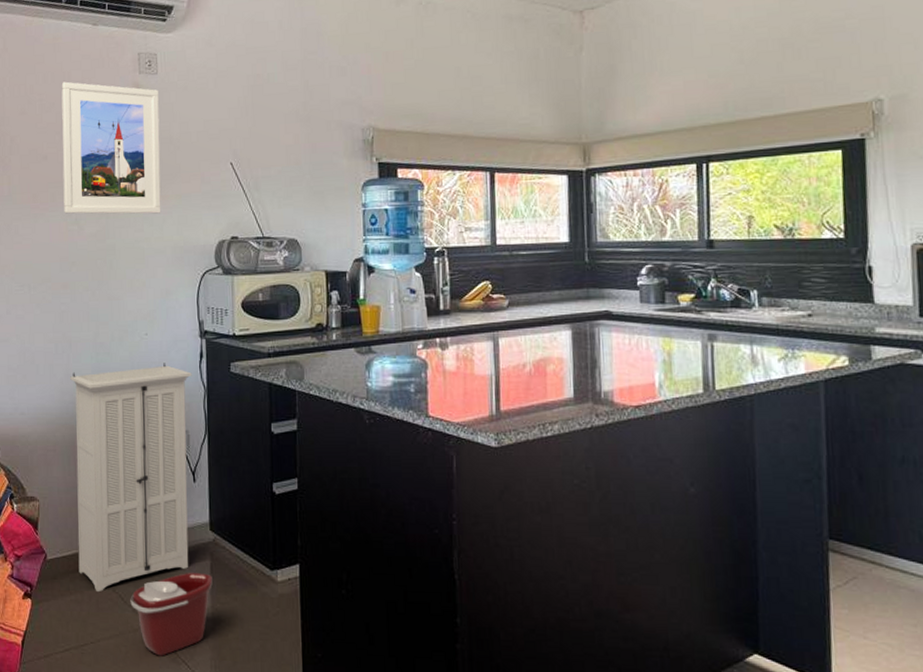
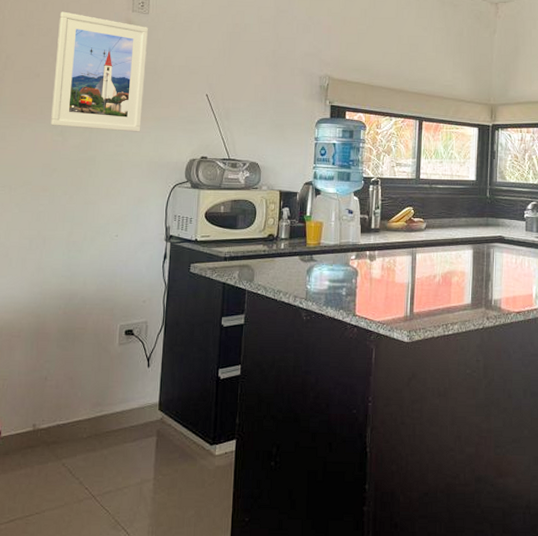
storage cabinet: present [70,362,192,593] -> none [31,261,155,467]
bucket: present [130,572,213,656] -> none [78,447,157,524]

